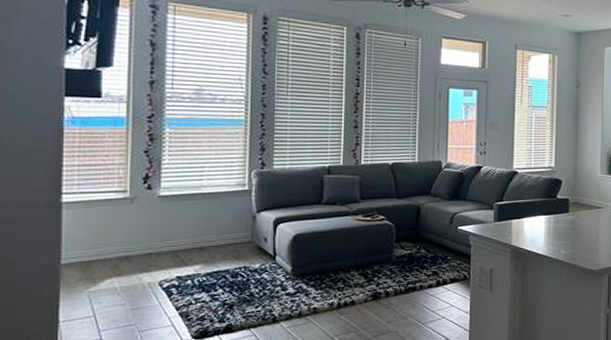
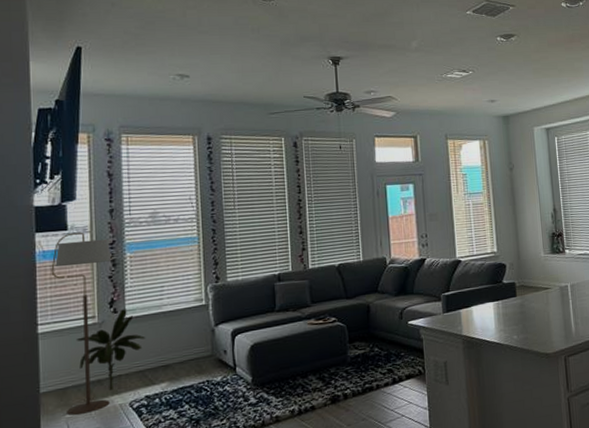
floor lamp: none [80,100,149,289] -> present [51,232,112,415]
plant: none [104,186,182,268] -> present [75,309,146,390]

